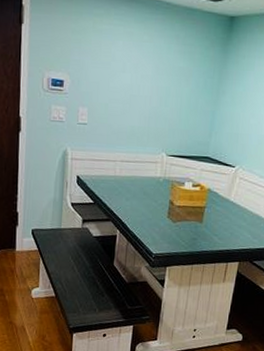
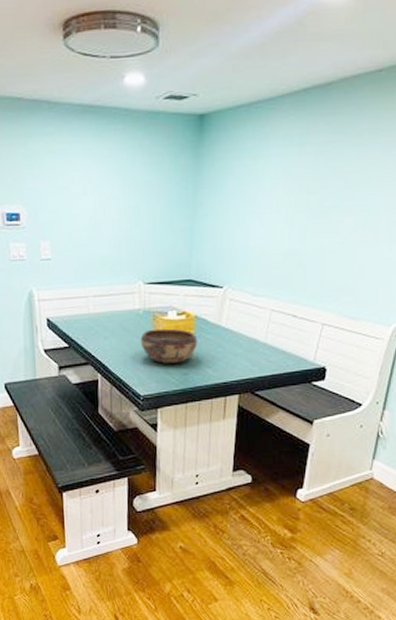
decorative bowl: none [157,196,209,230] -> present [140,328,198,365]

